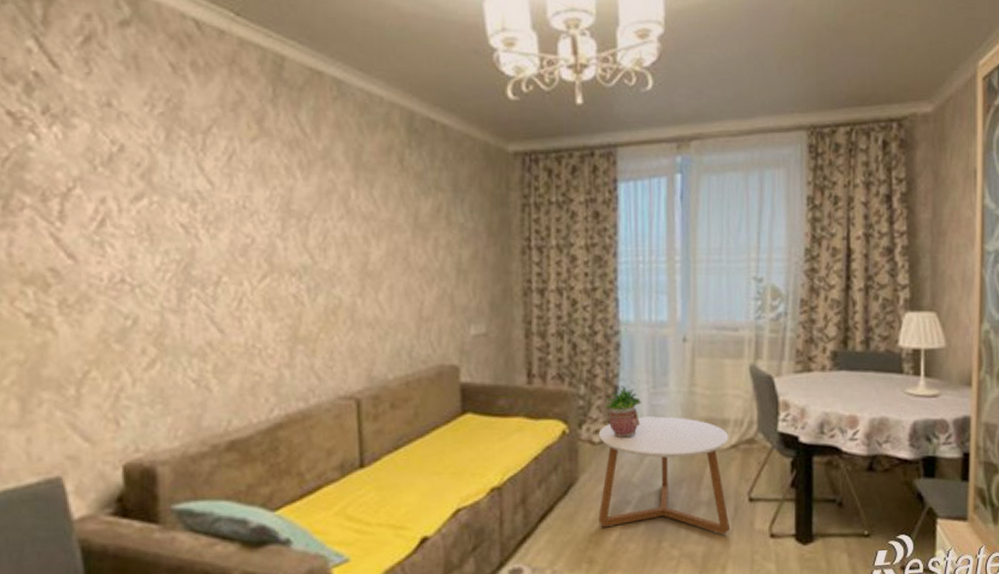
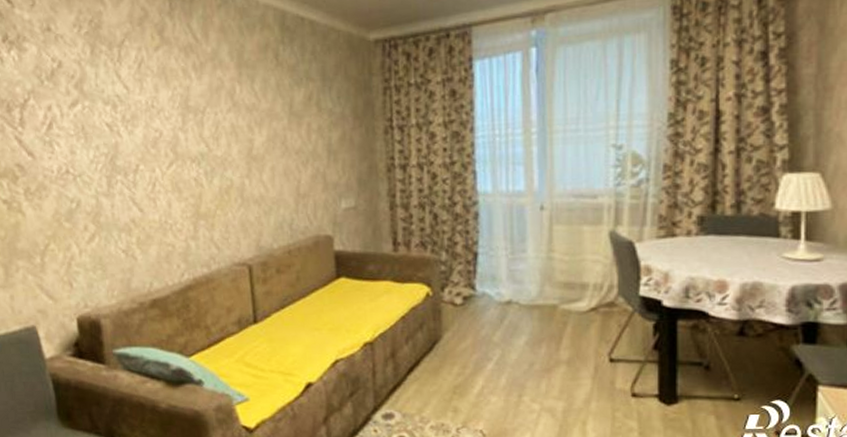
coffee table: present [598,416,731,535] -> none [460,280,591,393]
potted plant: present [603,385,642,438] -> none [464,252,501,300]

